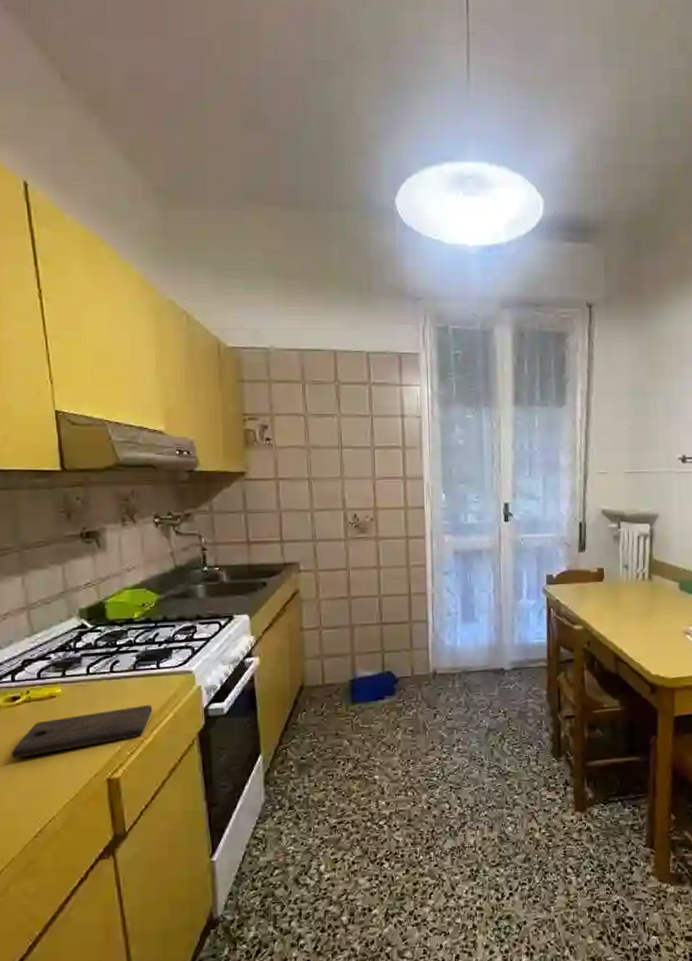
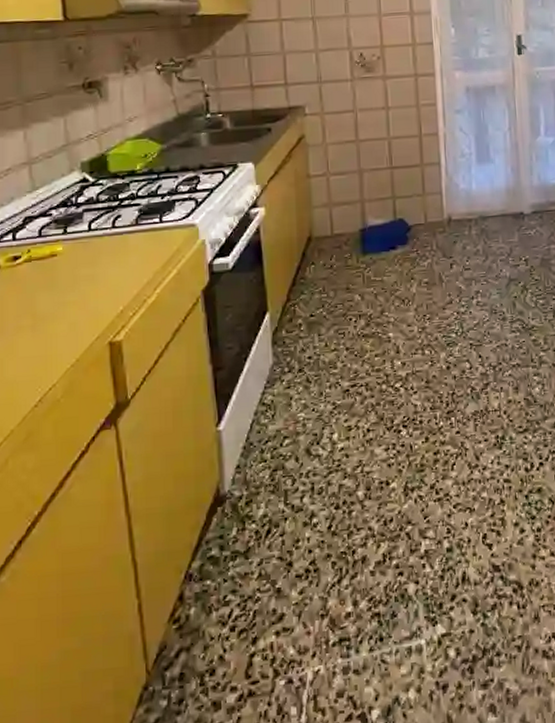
cutting board: present [11,704,152,758] -> none [11,261,155,322]

